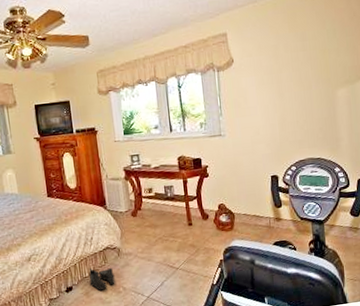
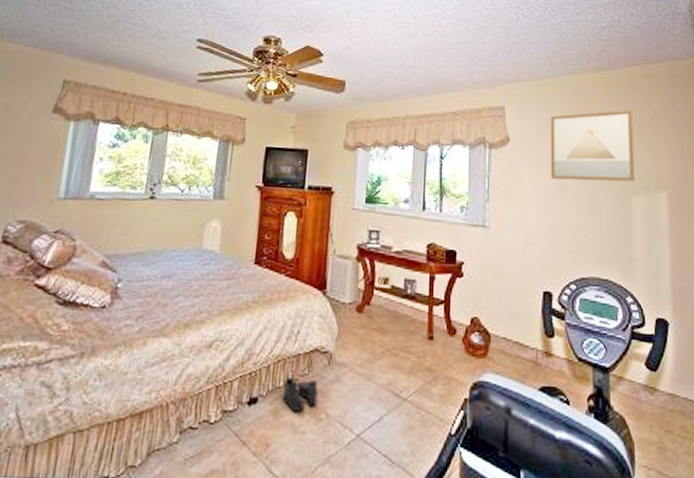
wall art: none [266,16,339,87] -> present [550,110,635,182]

